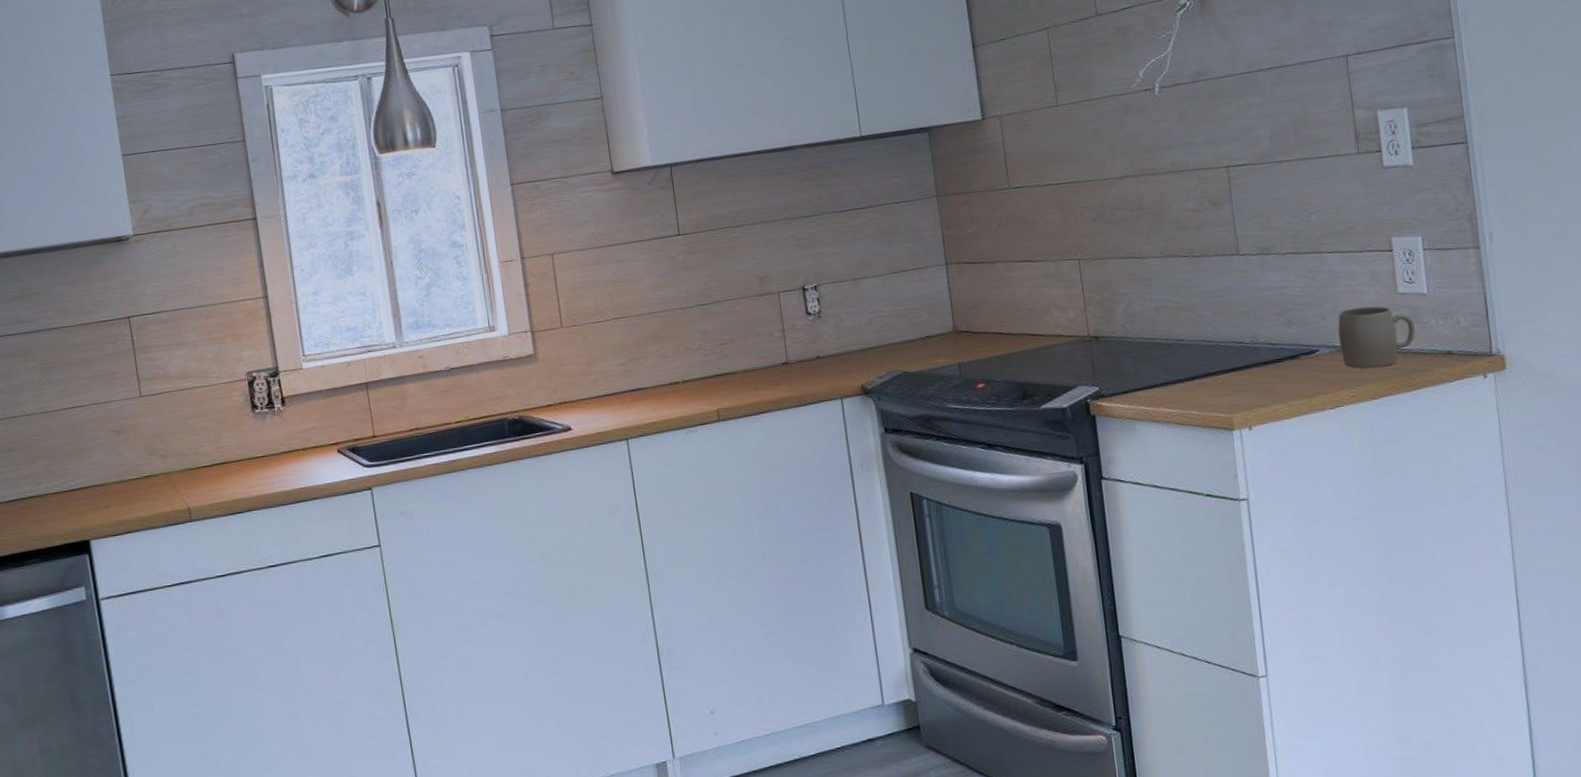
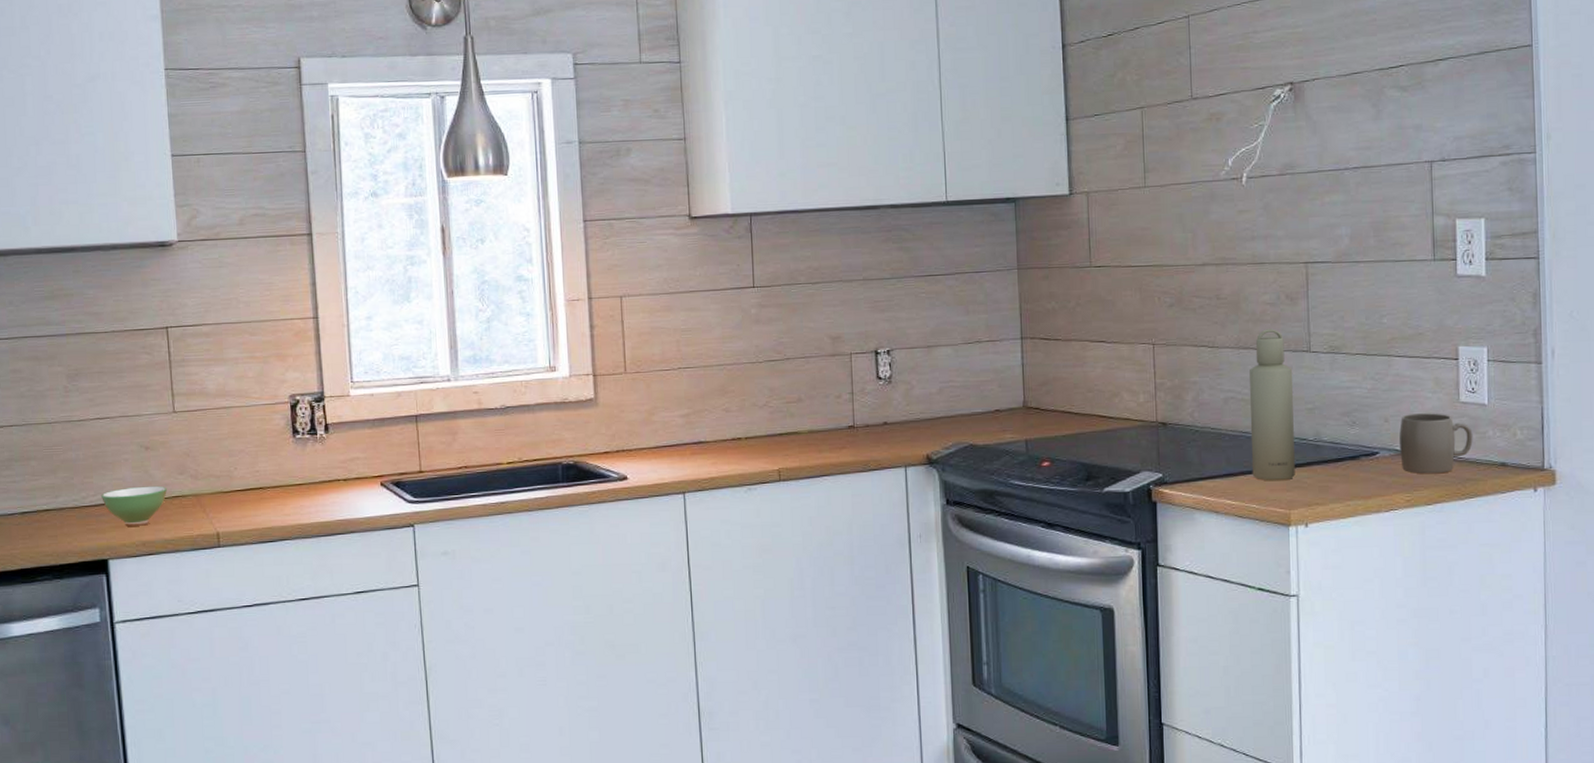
bowl: none [78,467,140,508] -> present [100,485,167,526]
bottle: none [1178,235,1235,387] -> present [1249,328,1295,481]

